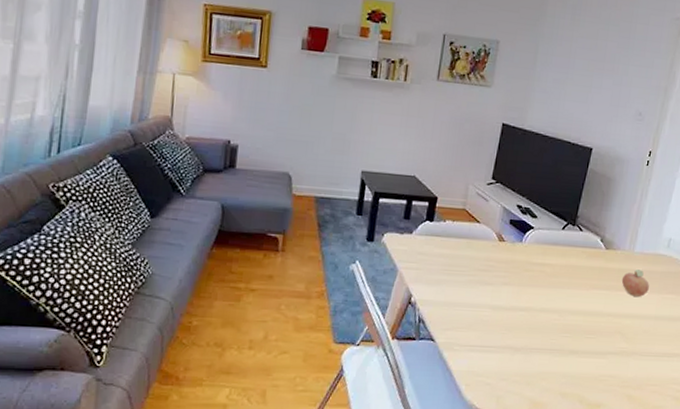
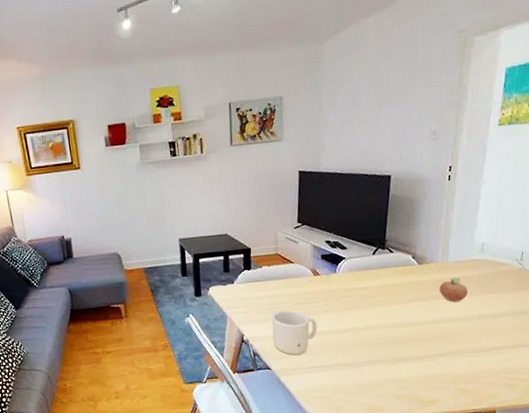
mug: none [442,274,493,329] -> present [272,310,318,355]

